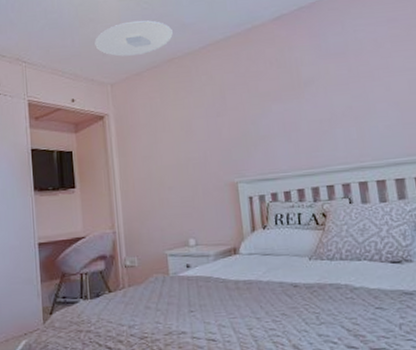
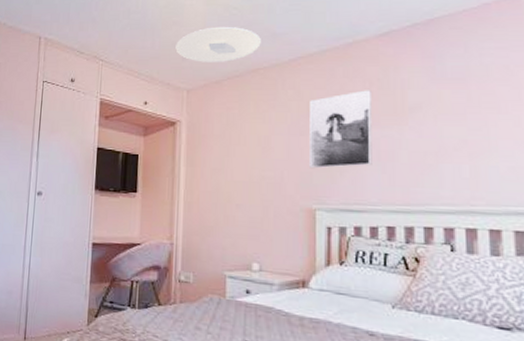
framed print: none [222,69,280,146] -> present [310,90,372,169]

